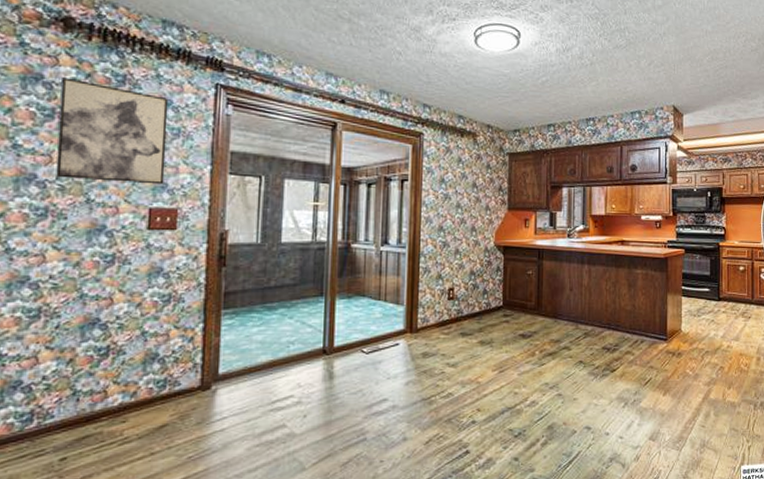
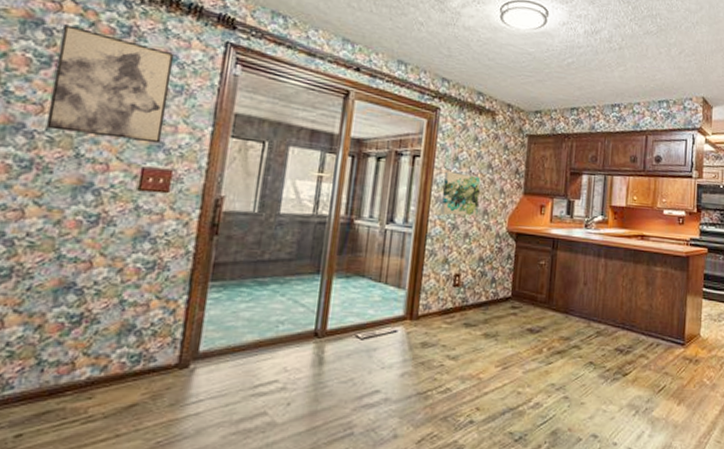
wall art: none [432,193,467,234] -> present [441,171,481,216]

